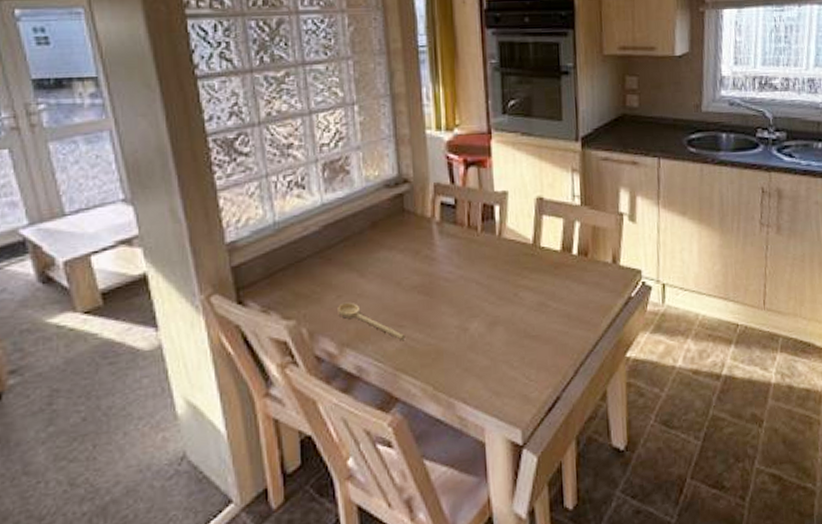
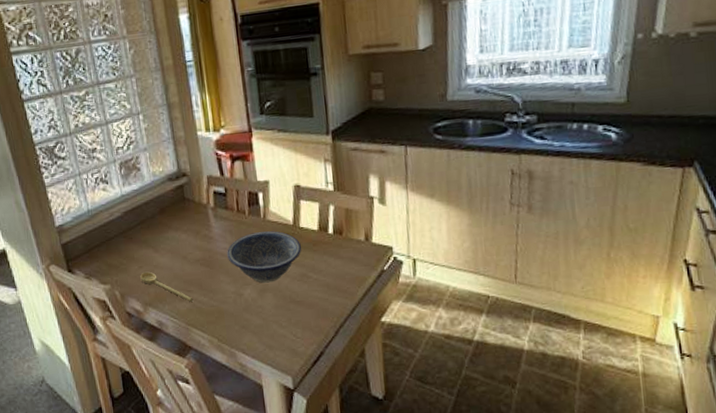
decorative bowl: none [452,251,542,315] -> present [227,231,302,283]

